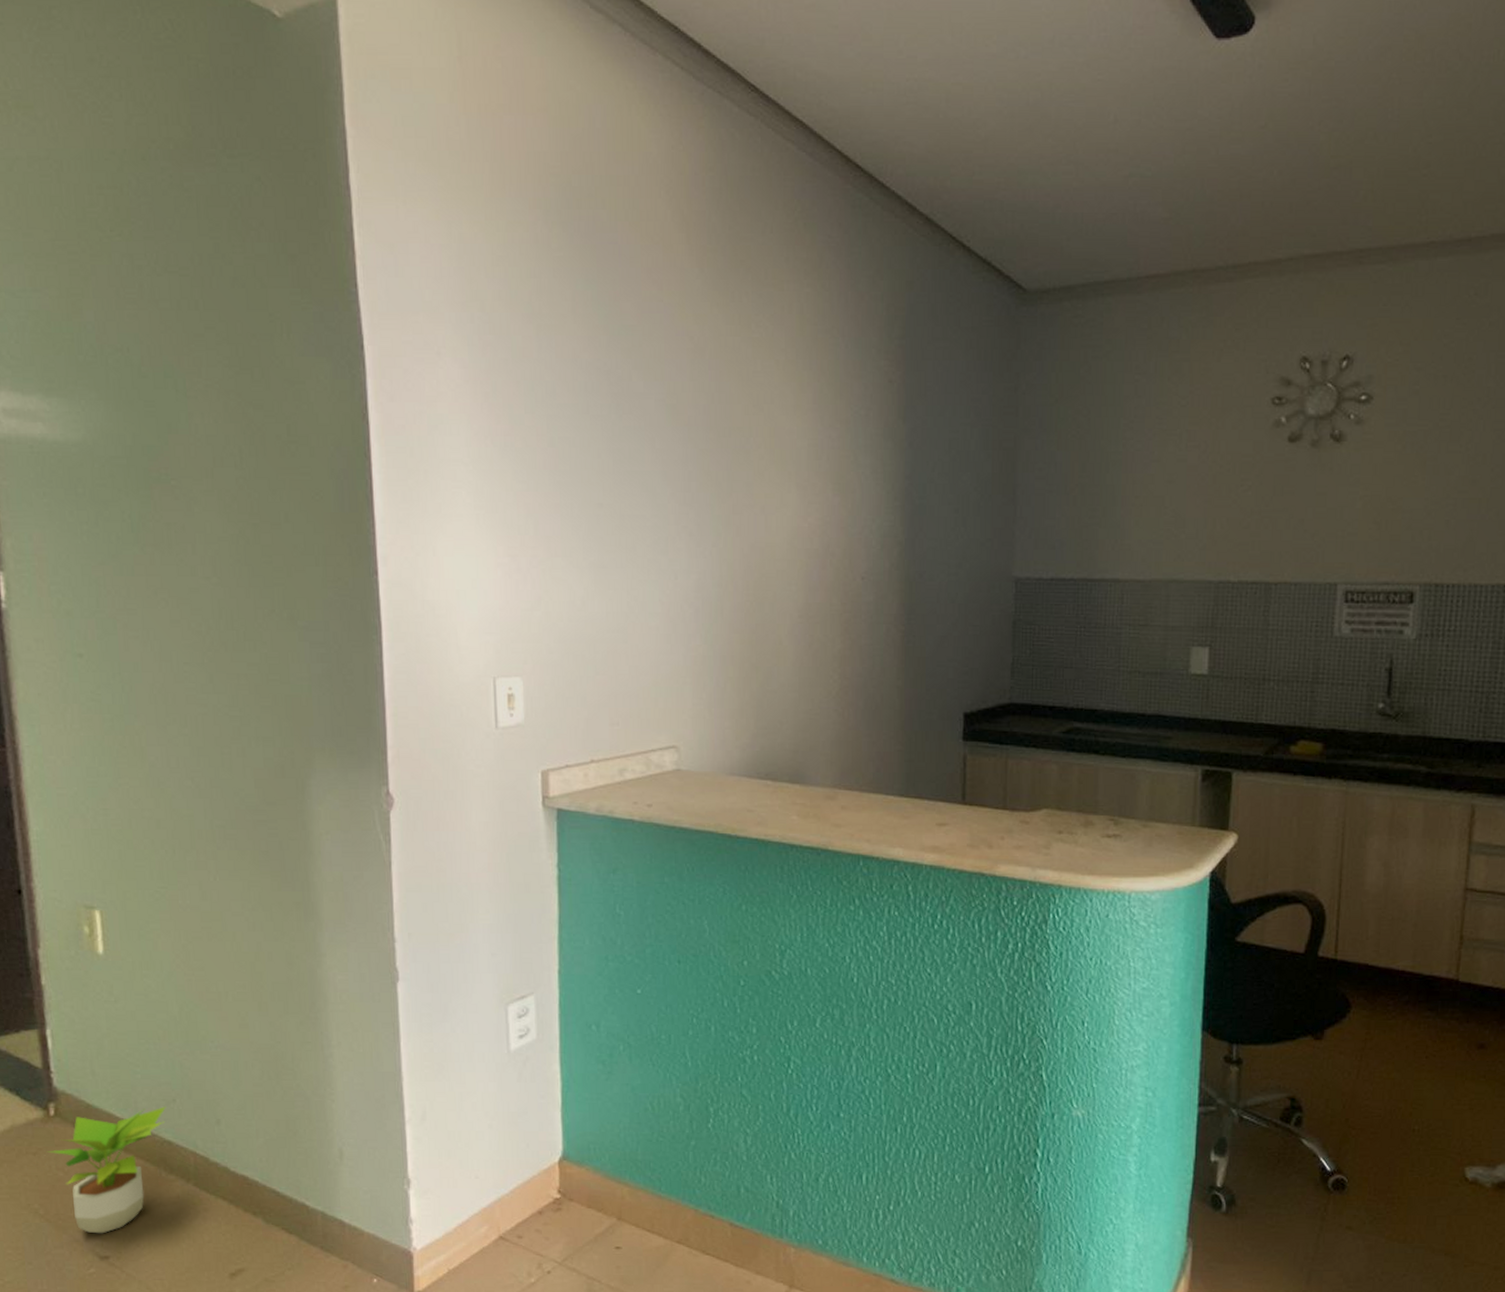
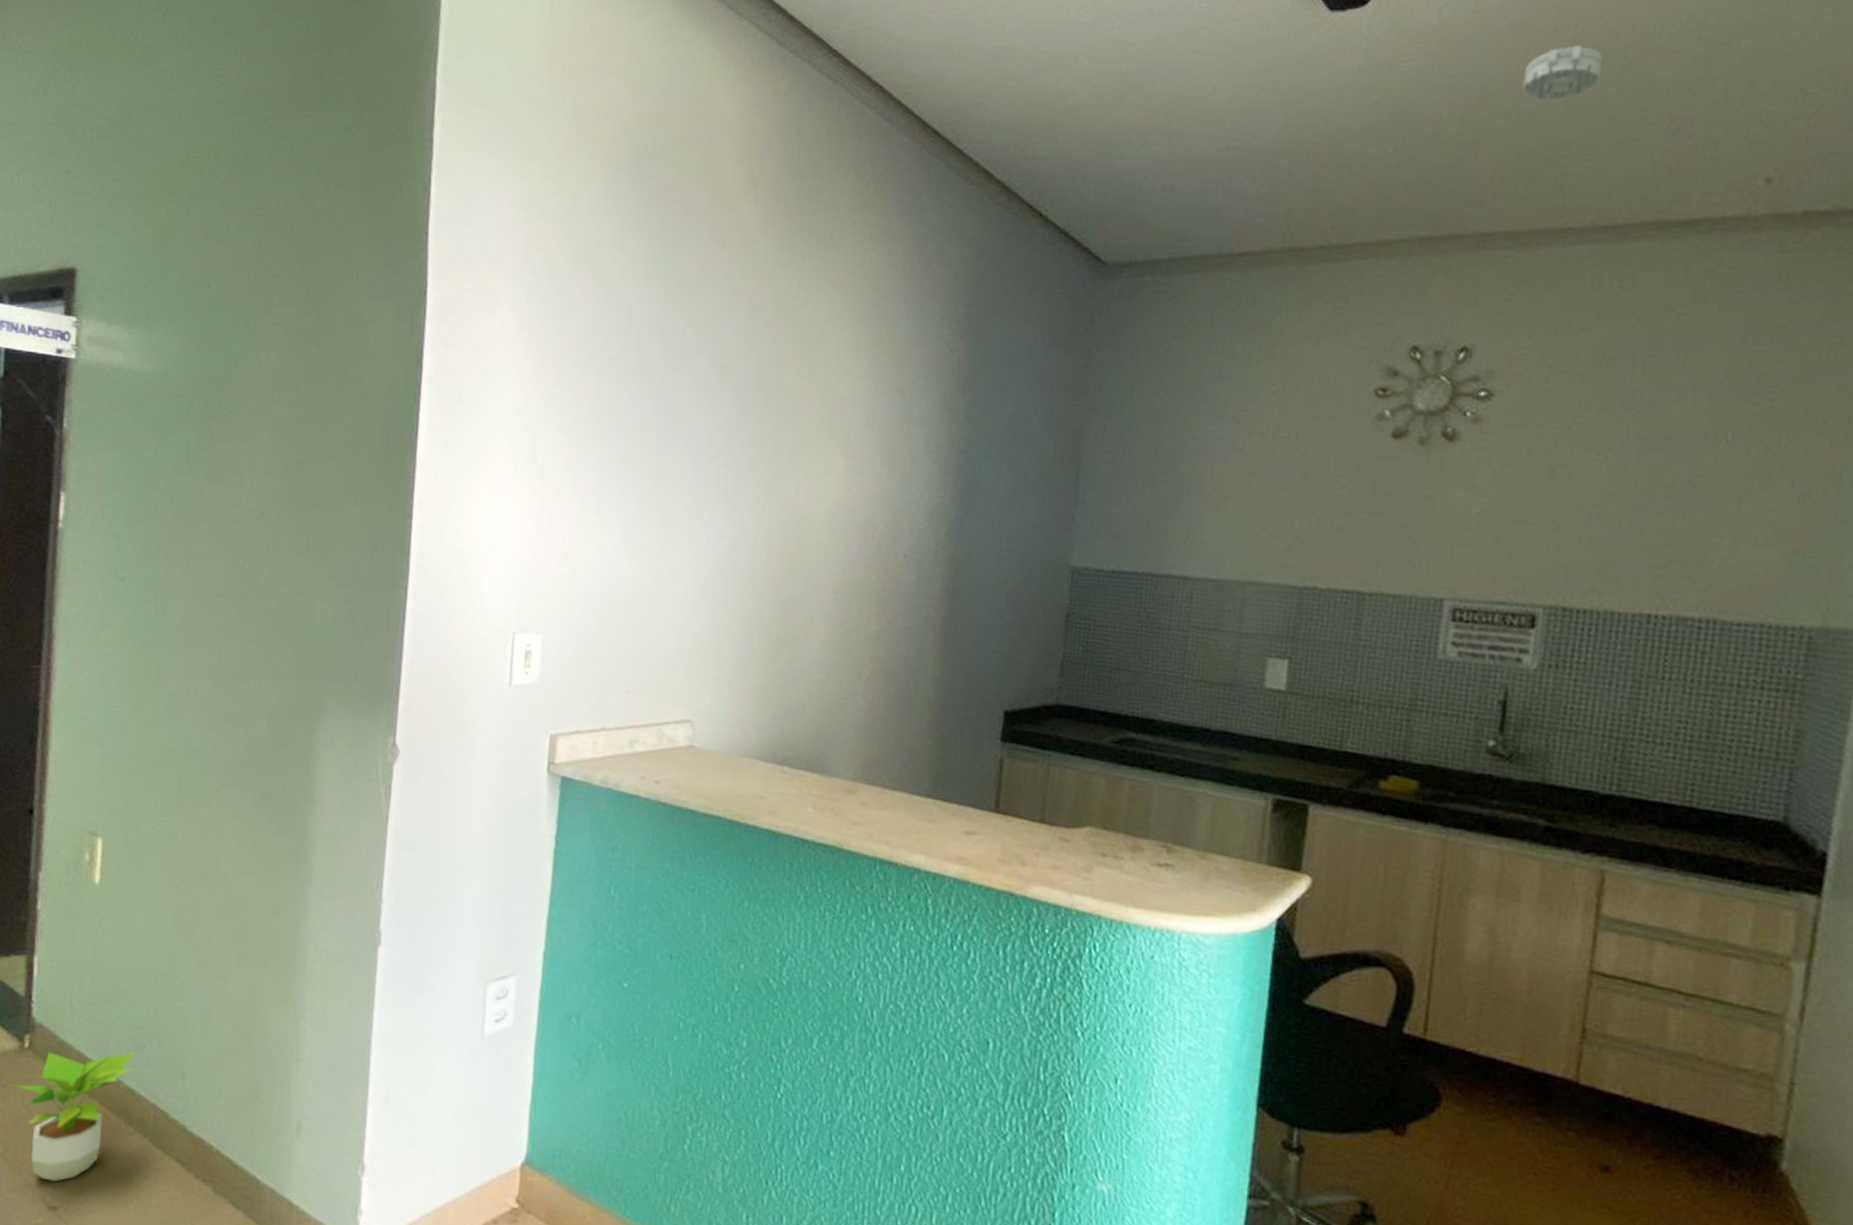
smoke detector: none [1387,68,1456,122] -> present [1521,44,1602,100]

